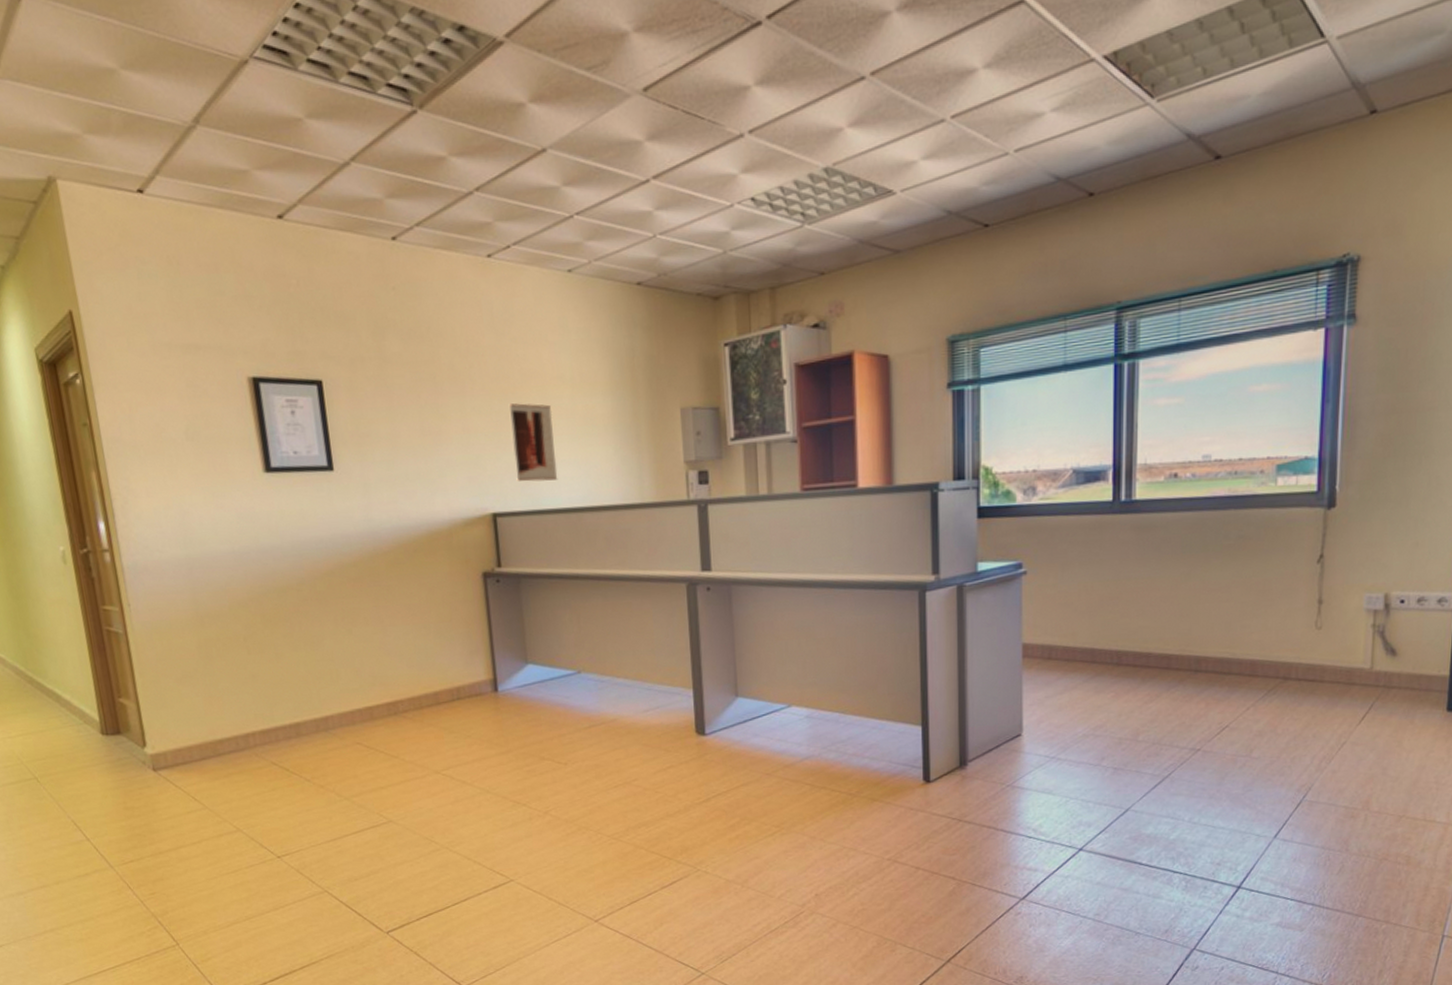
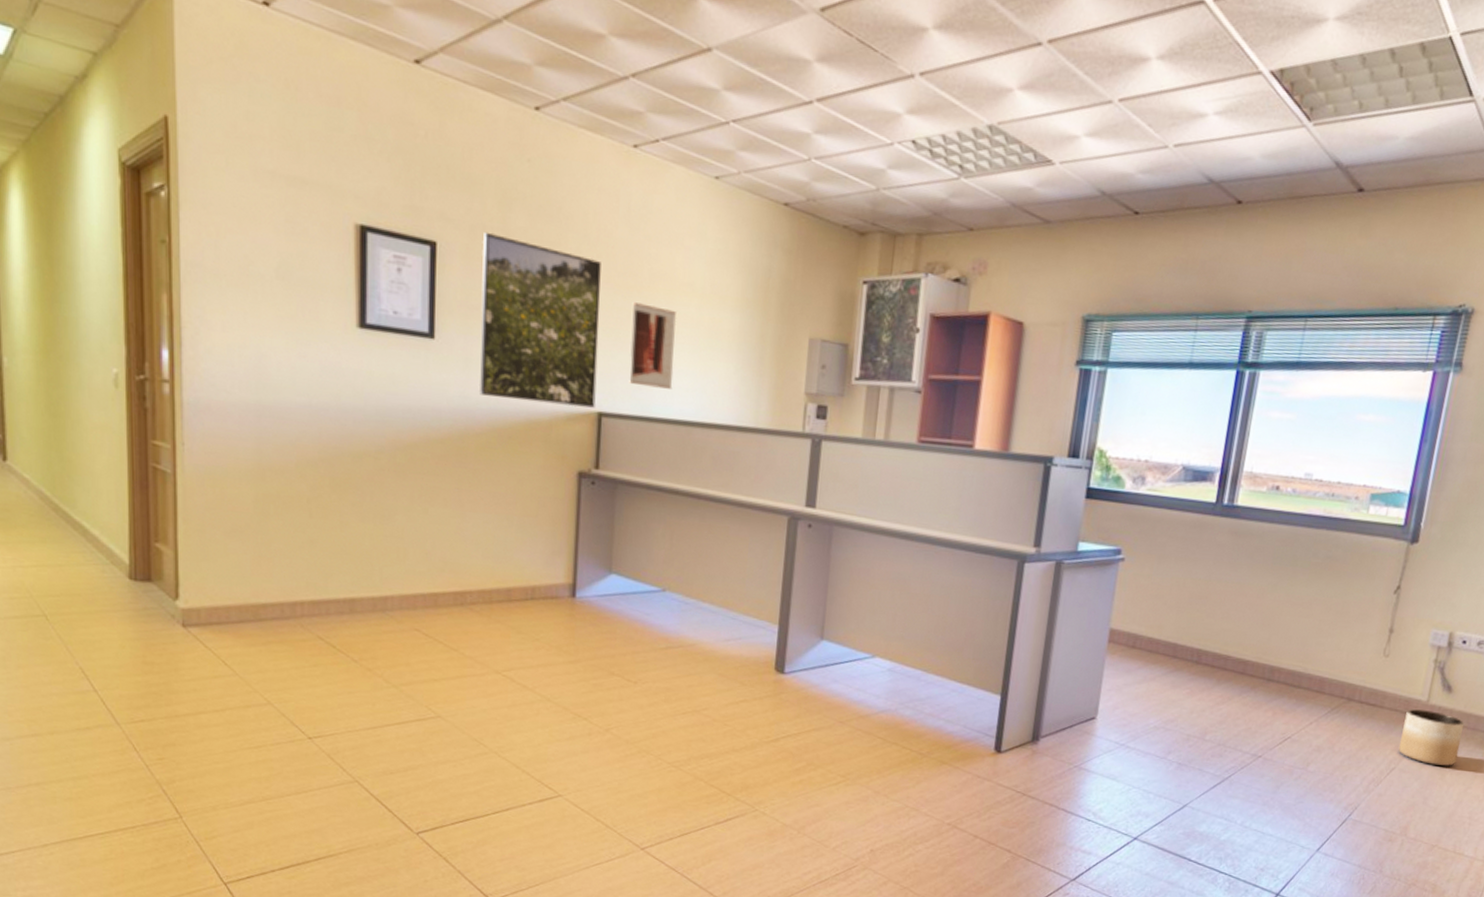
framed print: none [362,362,489,516] -> present [480,231,601,408]
planter: none [1346,677,1416,734] -> present [1398,709,1465,767]

